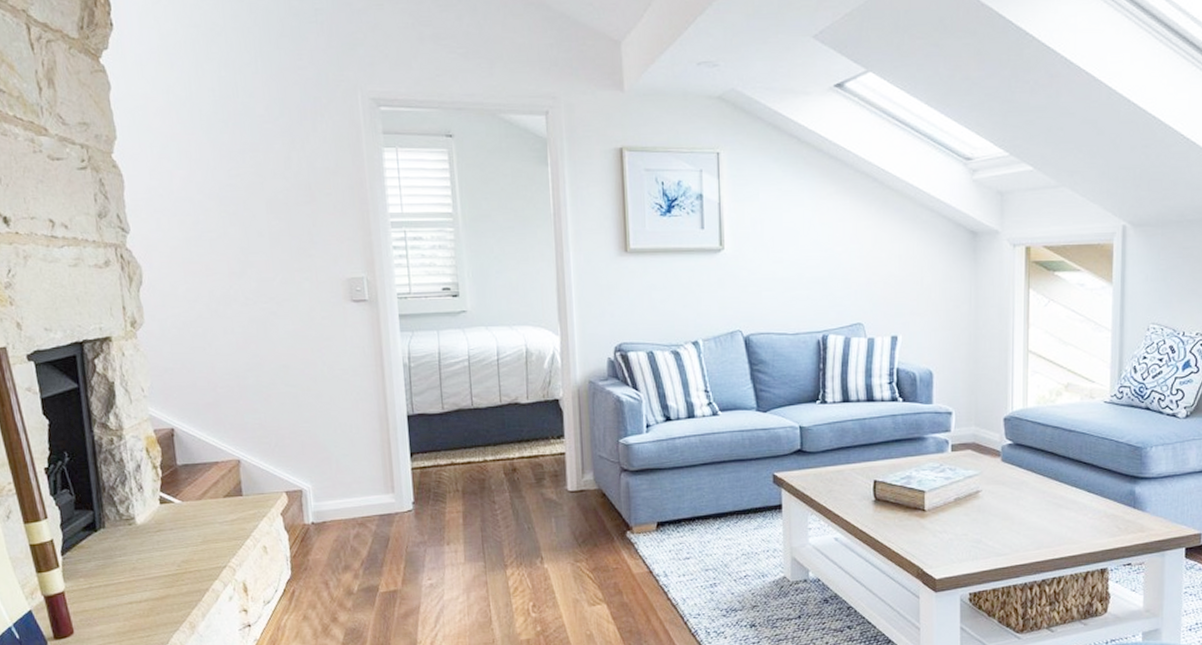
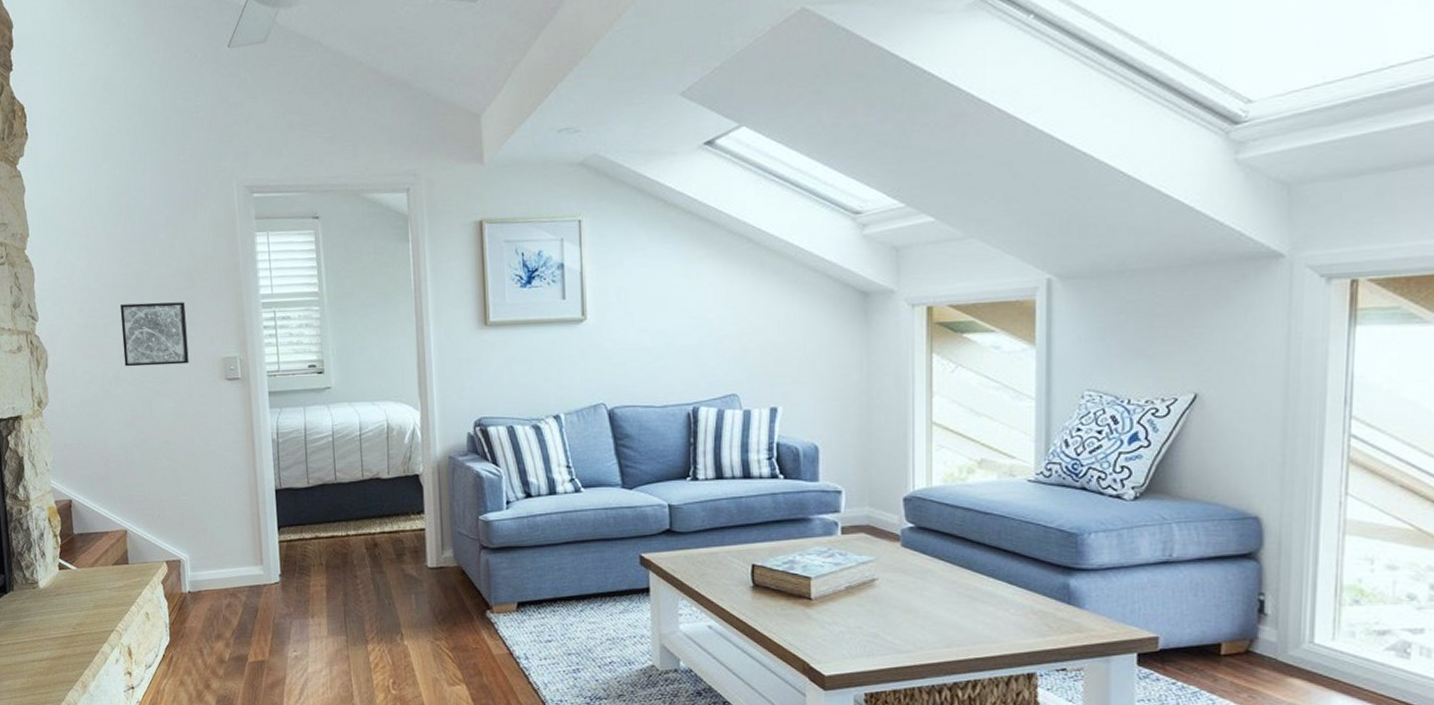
wall art: none [228,217,310,286] -> present [119,302,189,367]

